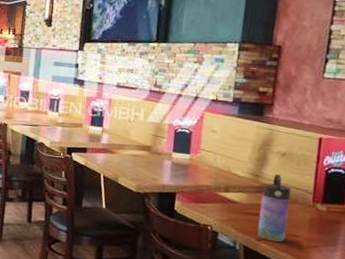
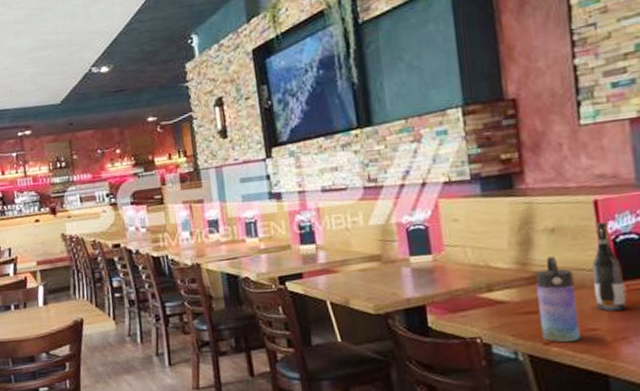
wine bottle: none [302,155,328,226] -> present [592,222,627,311]

